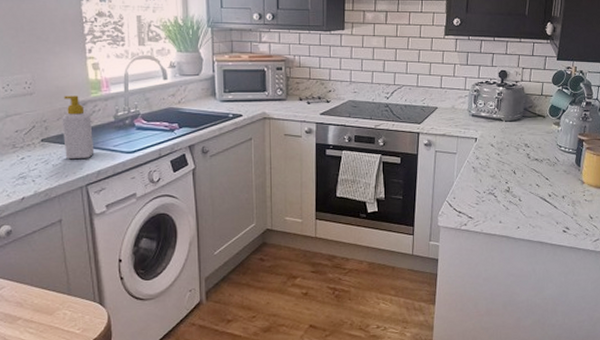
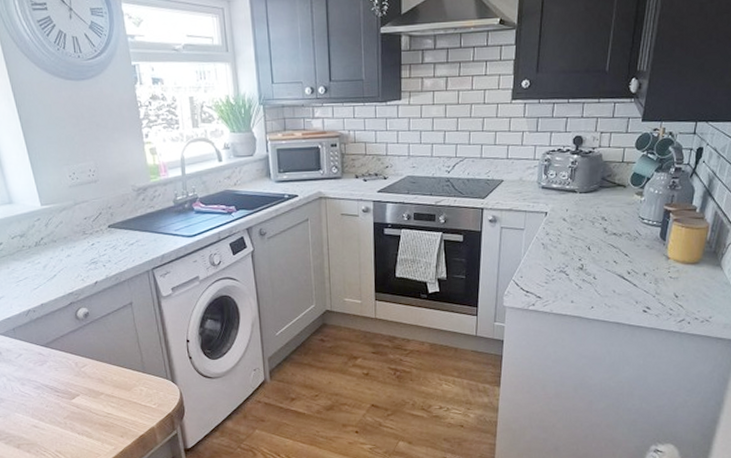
soap bottle: present [62,95,95,159] -> none [125,181,158,244]

